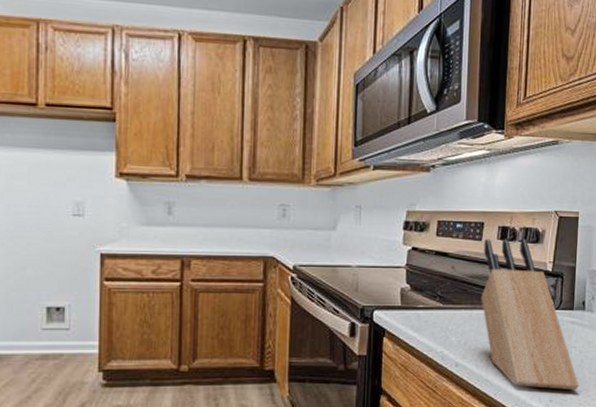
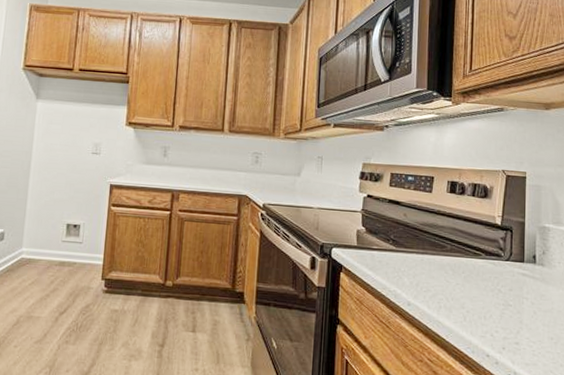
knife block: present [481,238,579,391] -> none [432,191,532,341]

